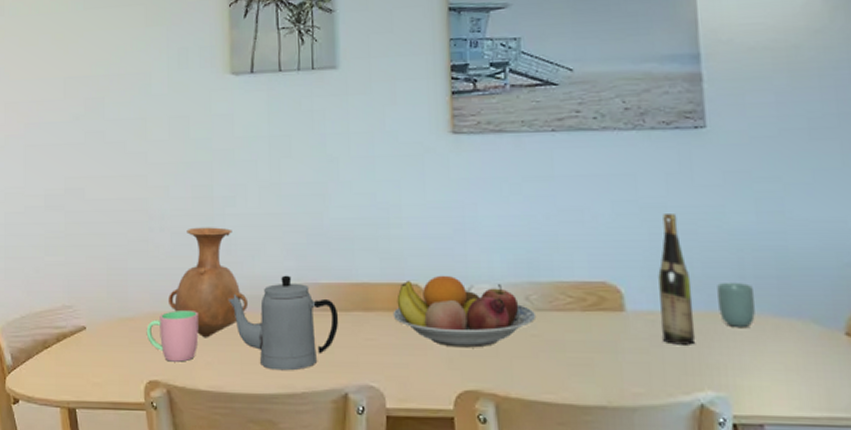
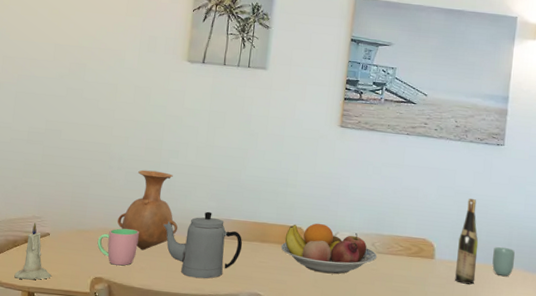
candle: none [49,314,94,392] -> present [14,222,52,280]

